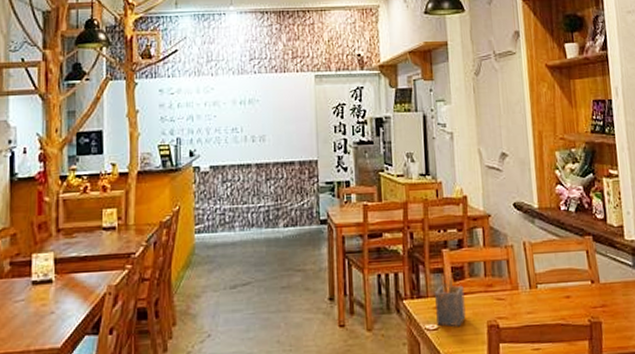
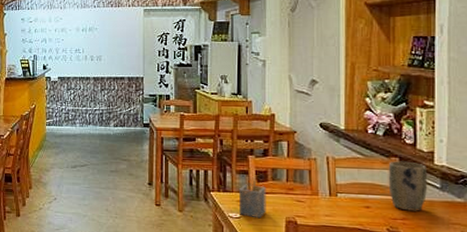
plant pot: none [583,239,622,296] -> present [388,161,428,211]

